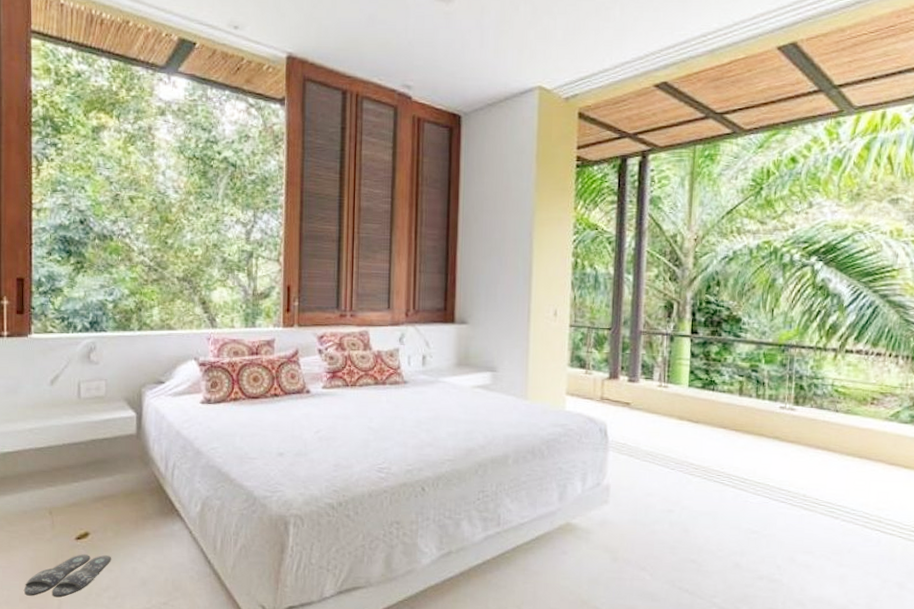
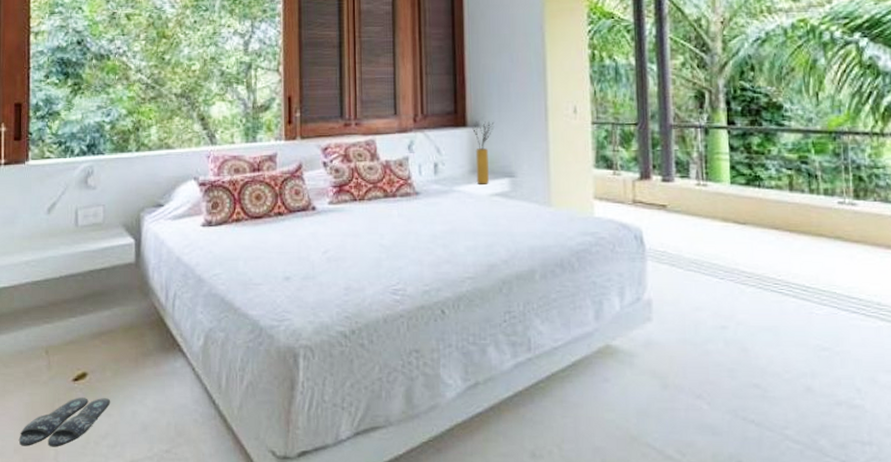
vase: none [460,319,481,377] -> present [472,121,495,184]

